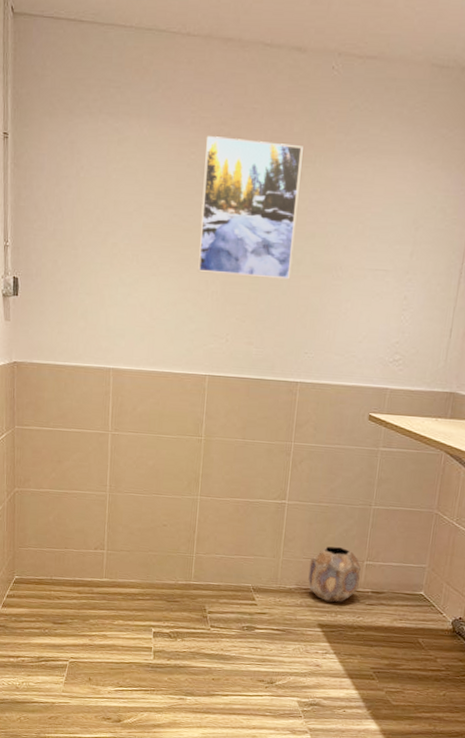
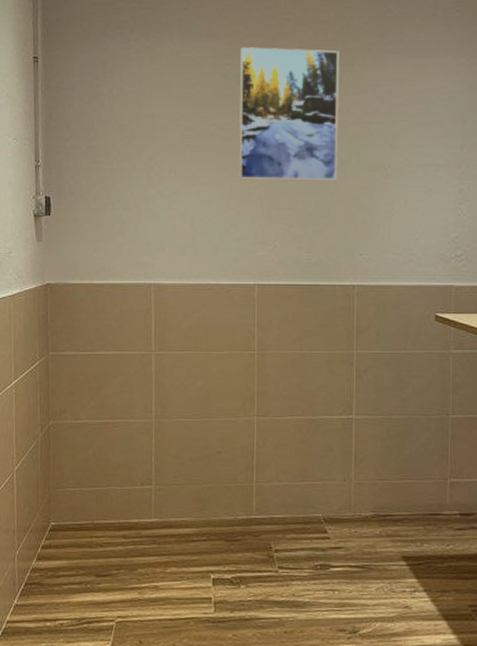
planter: present [308,546,362,603] -> none [386,463,446,530]

